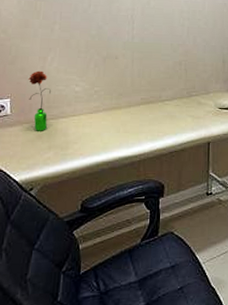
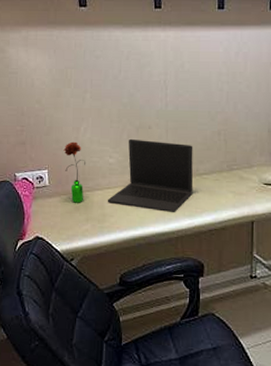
laptop: none [72,68,157,138] -> present [108,138,193,213]

